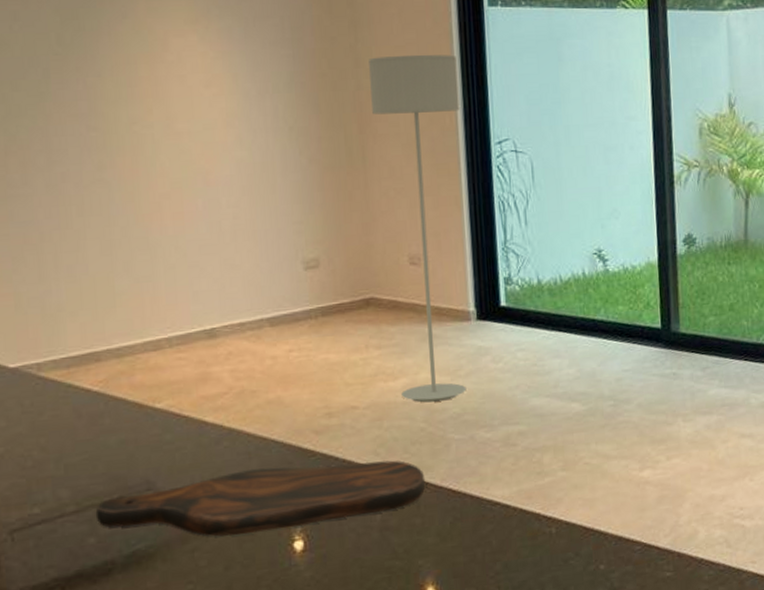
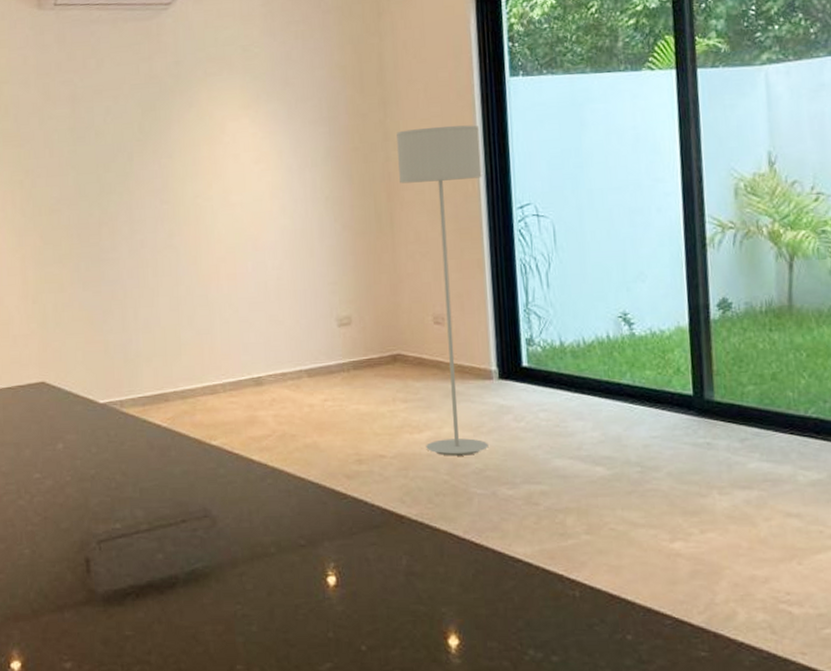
cutting board: present [95,460,426,537] -> none [163,505,449,564]

